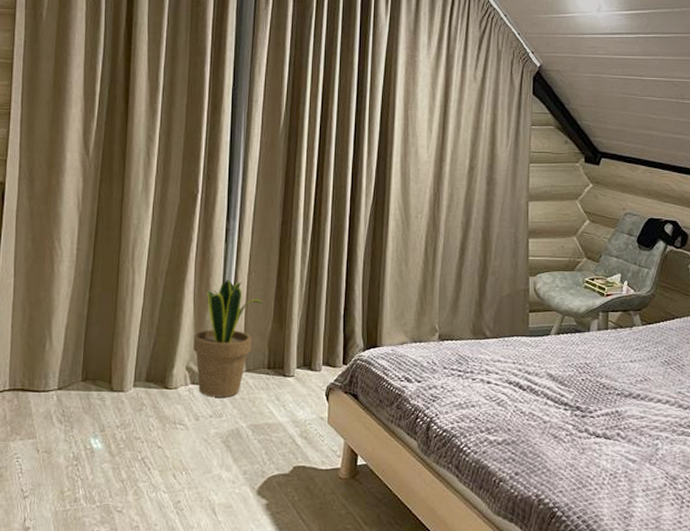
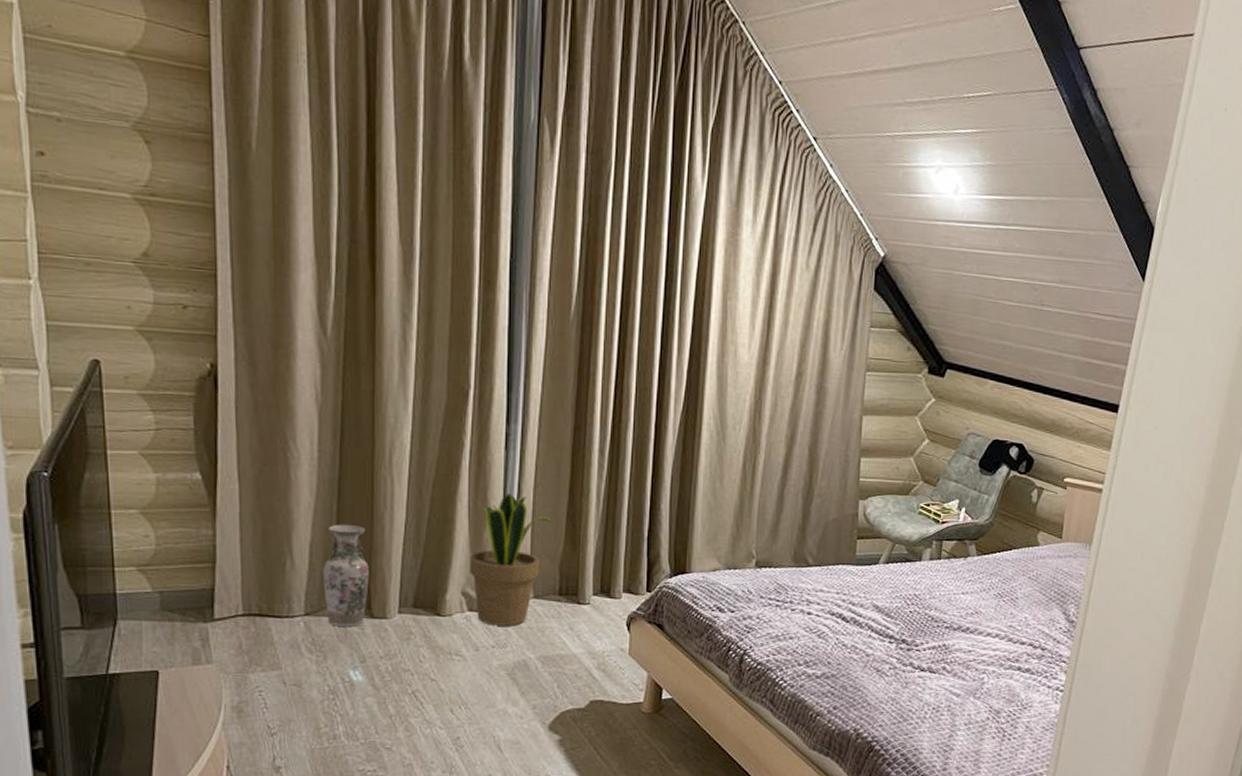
vase: none [74,310,111,399] -> present [323,524,369,626]

